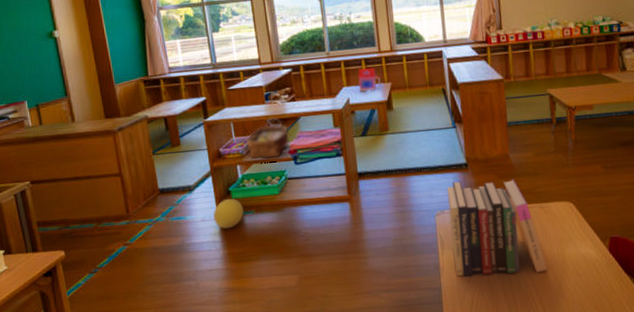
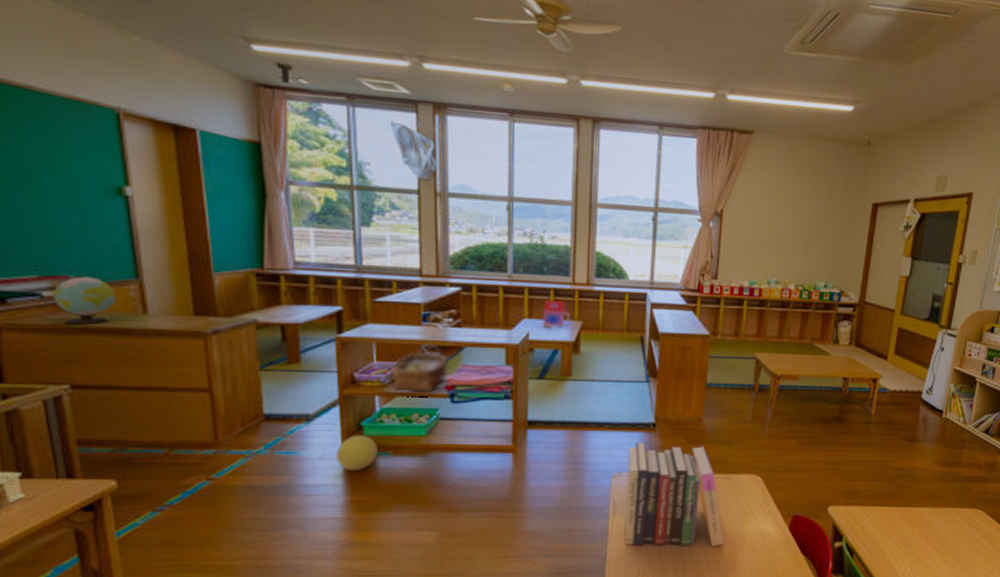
globe: none [15,99,54,137] -> present [53,274,116,326]

